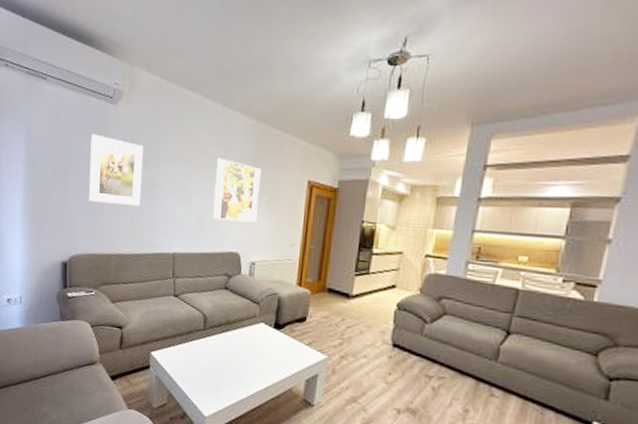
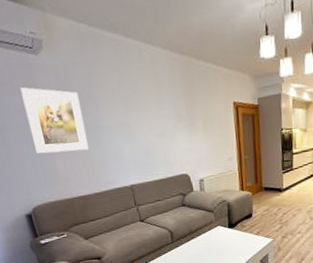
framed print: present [212,157,262,223] -> none [150,93,197,150]

